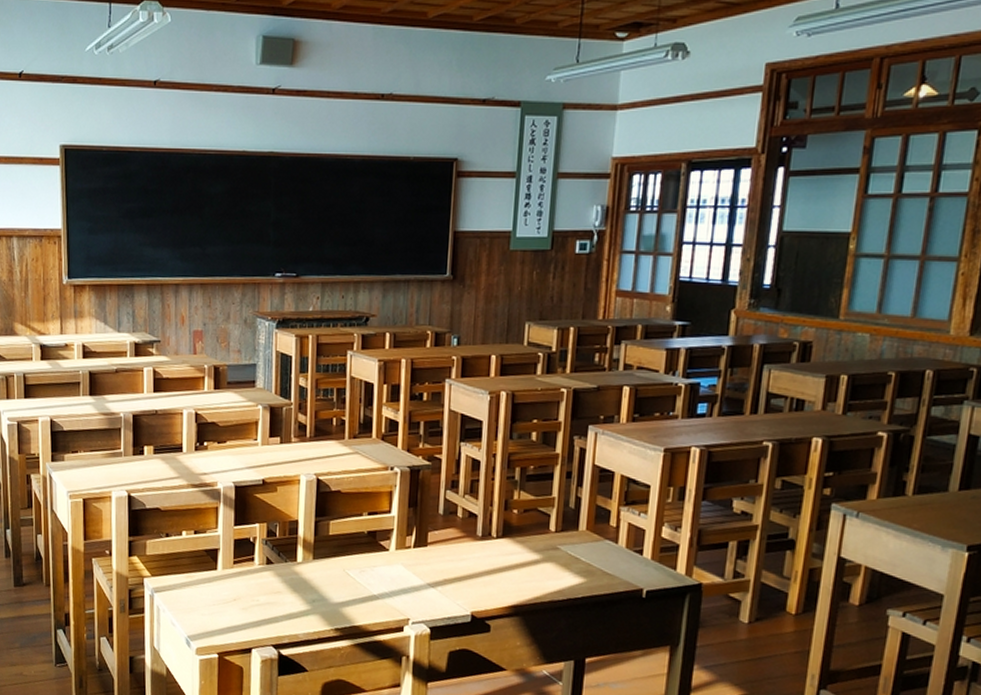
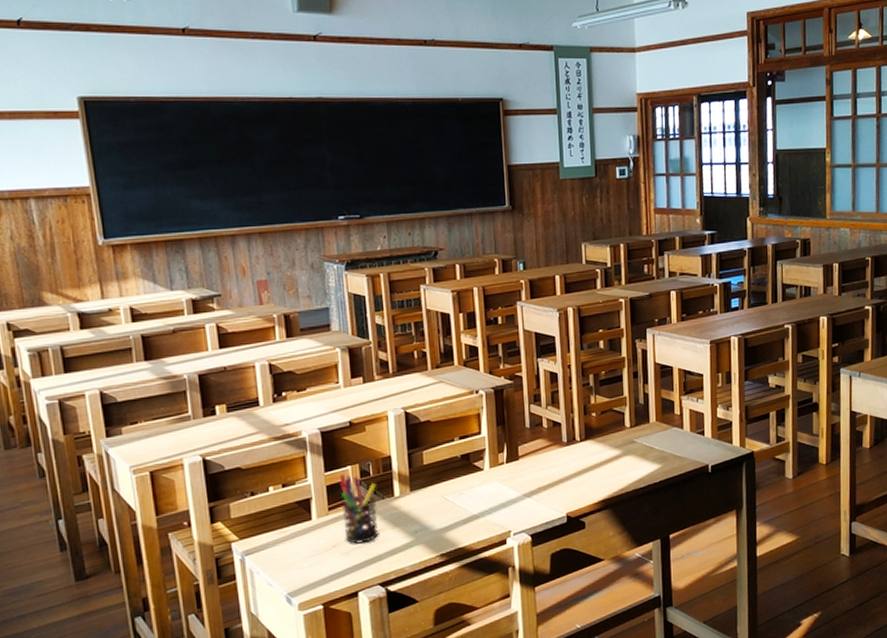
pen holder: none [245,531,282,602] -> present [339,474,379,544]

